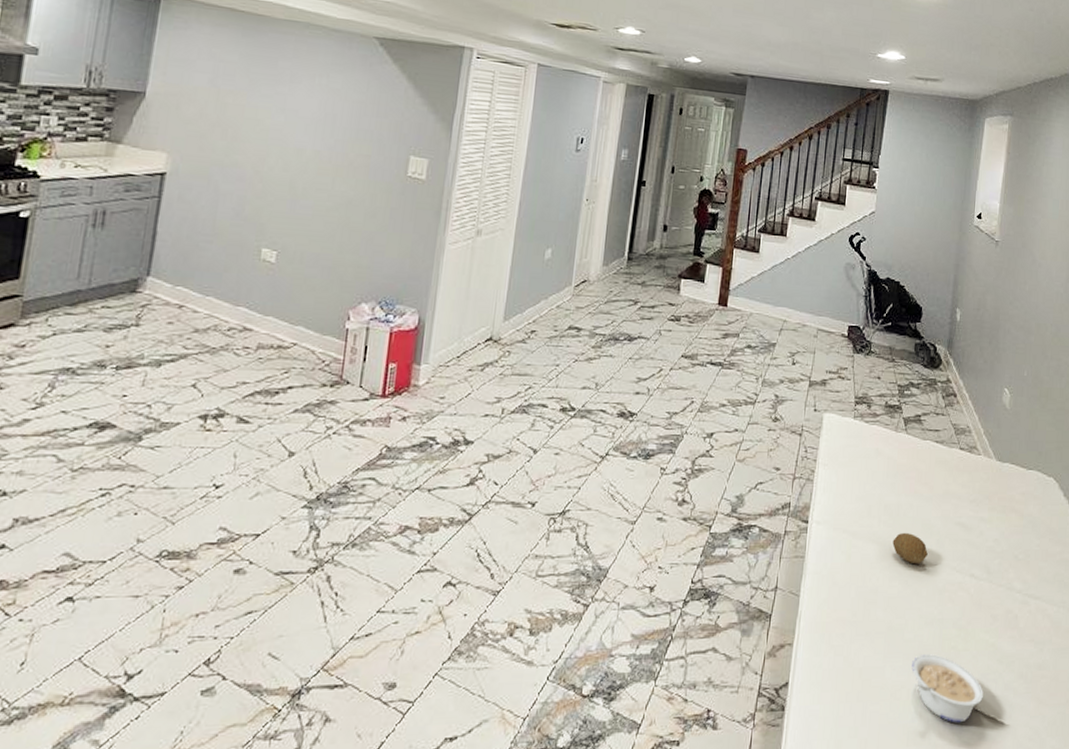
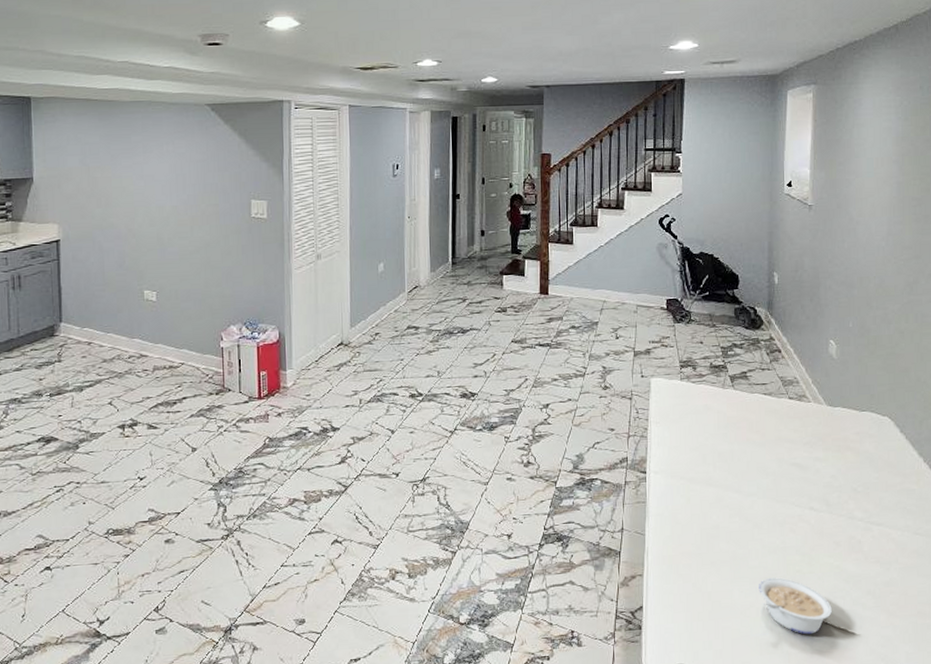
fruit: present [892,532,928,565] -> none [729,475,765,502]

